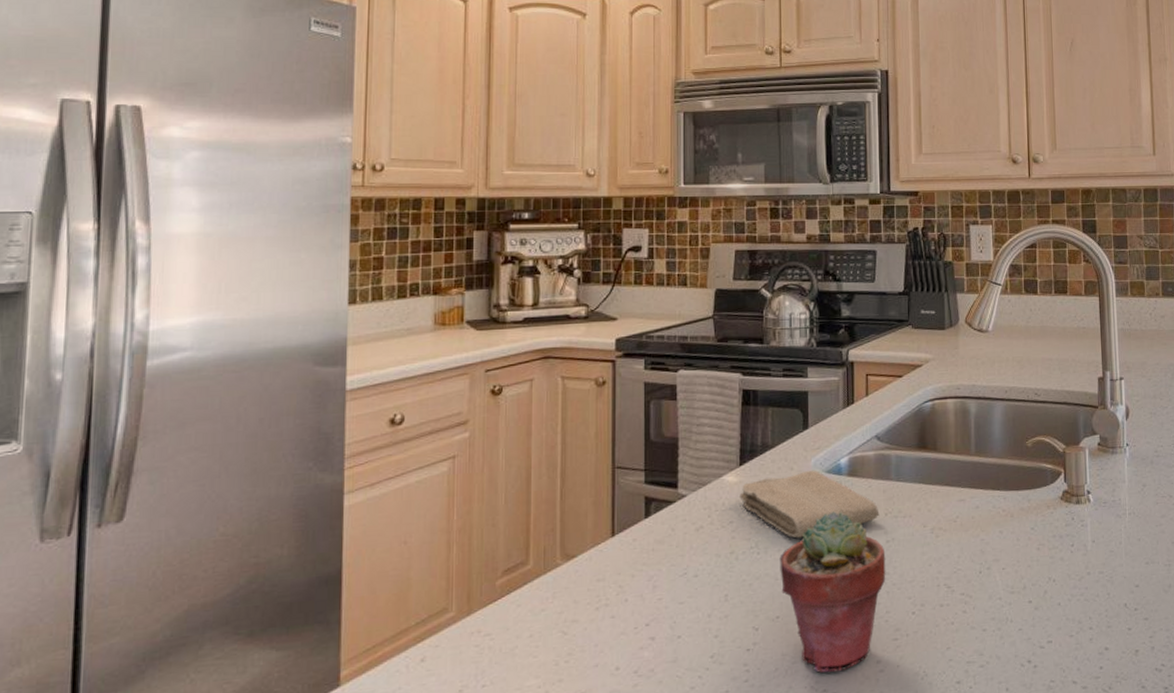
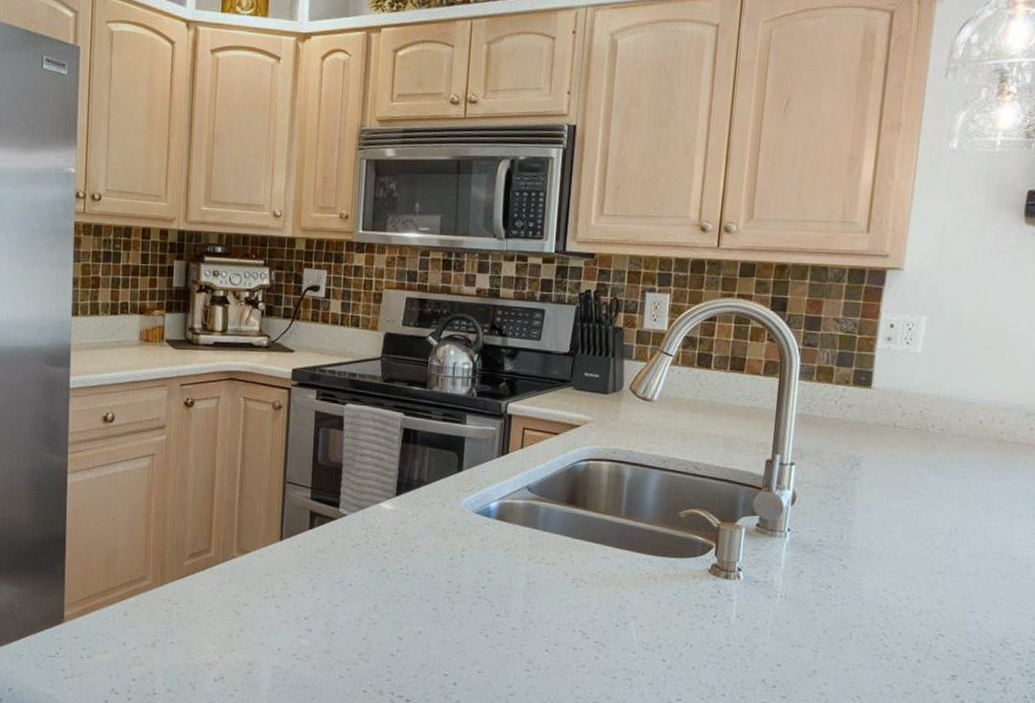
washcloth: present [740,471,880,539] -> none [394,509,524,568]
potted succulent: present [780,511,886,673] -> none [425,549,526,688]

